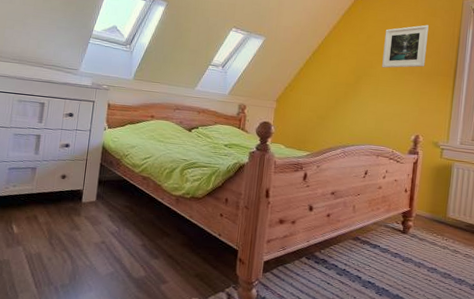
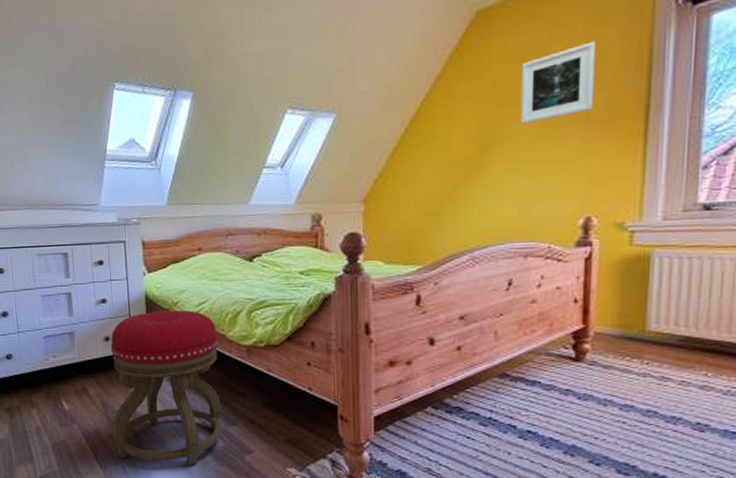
stool: none [52,159,155,291] -> present [110,310,221,466]

